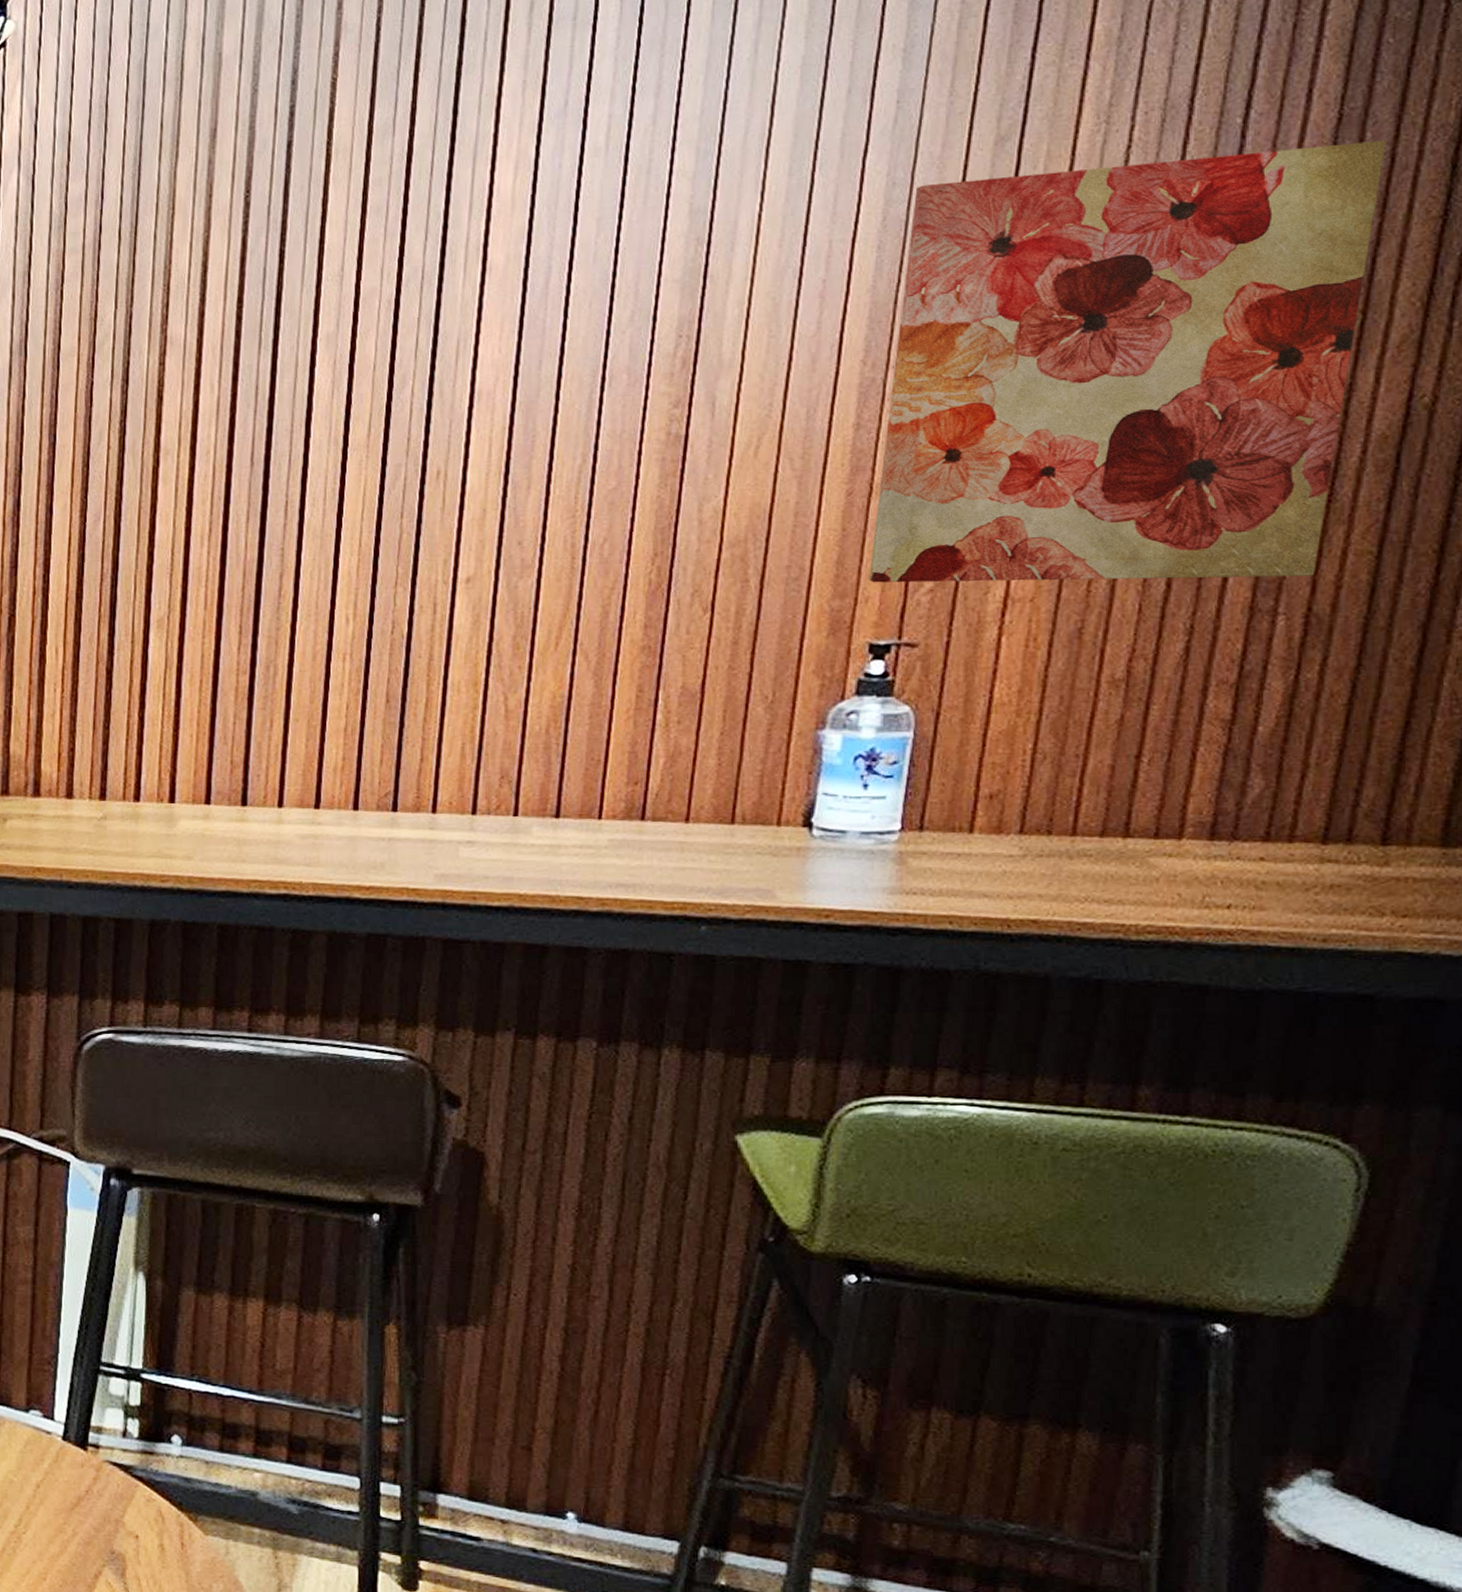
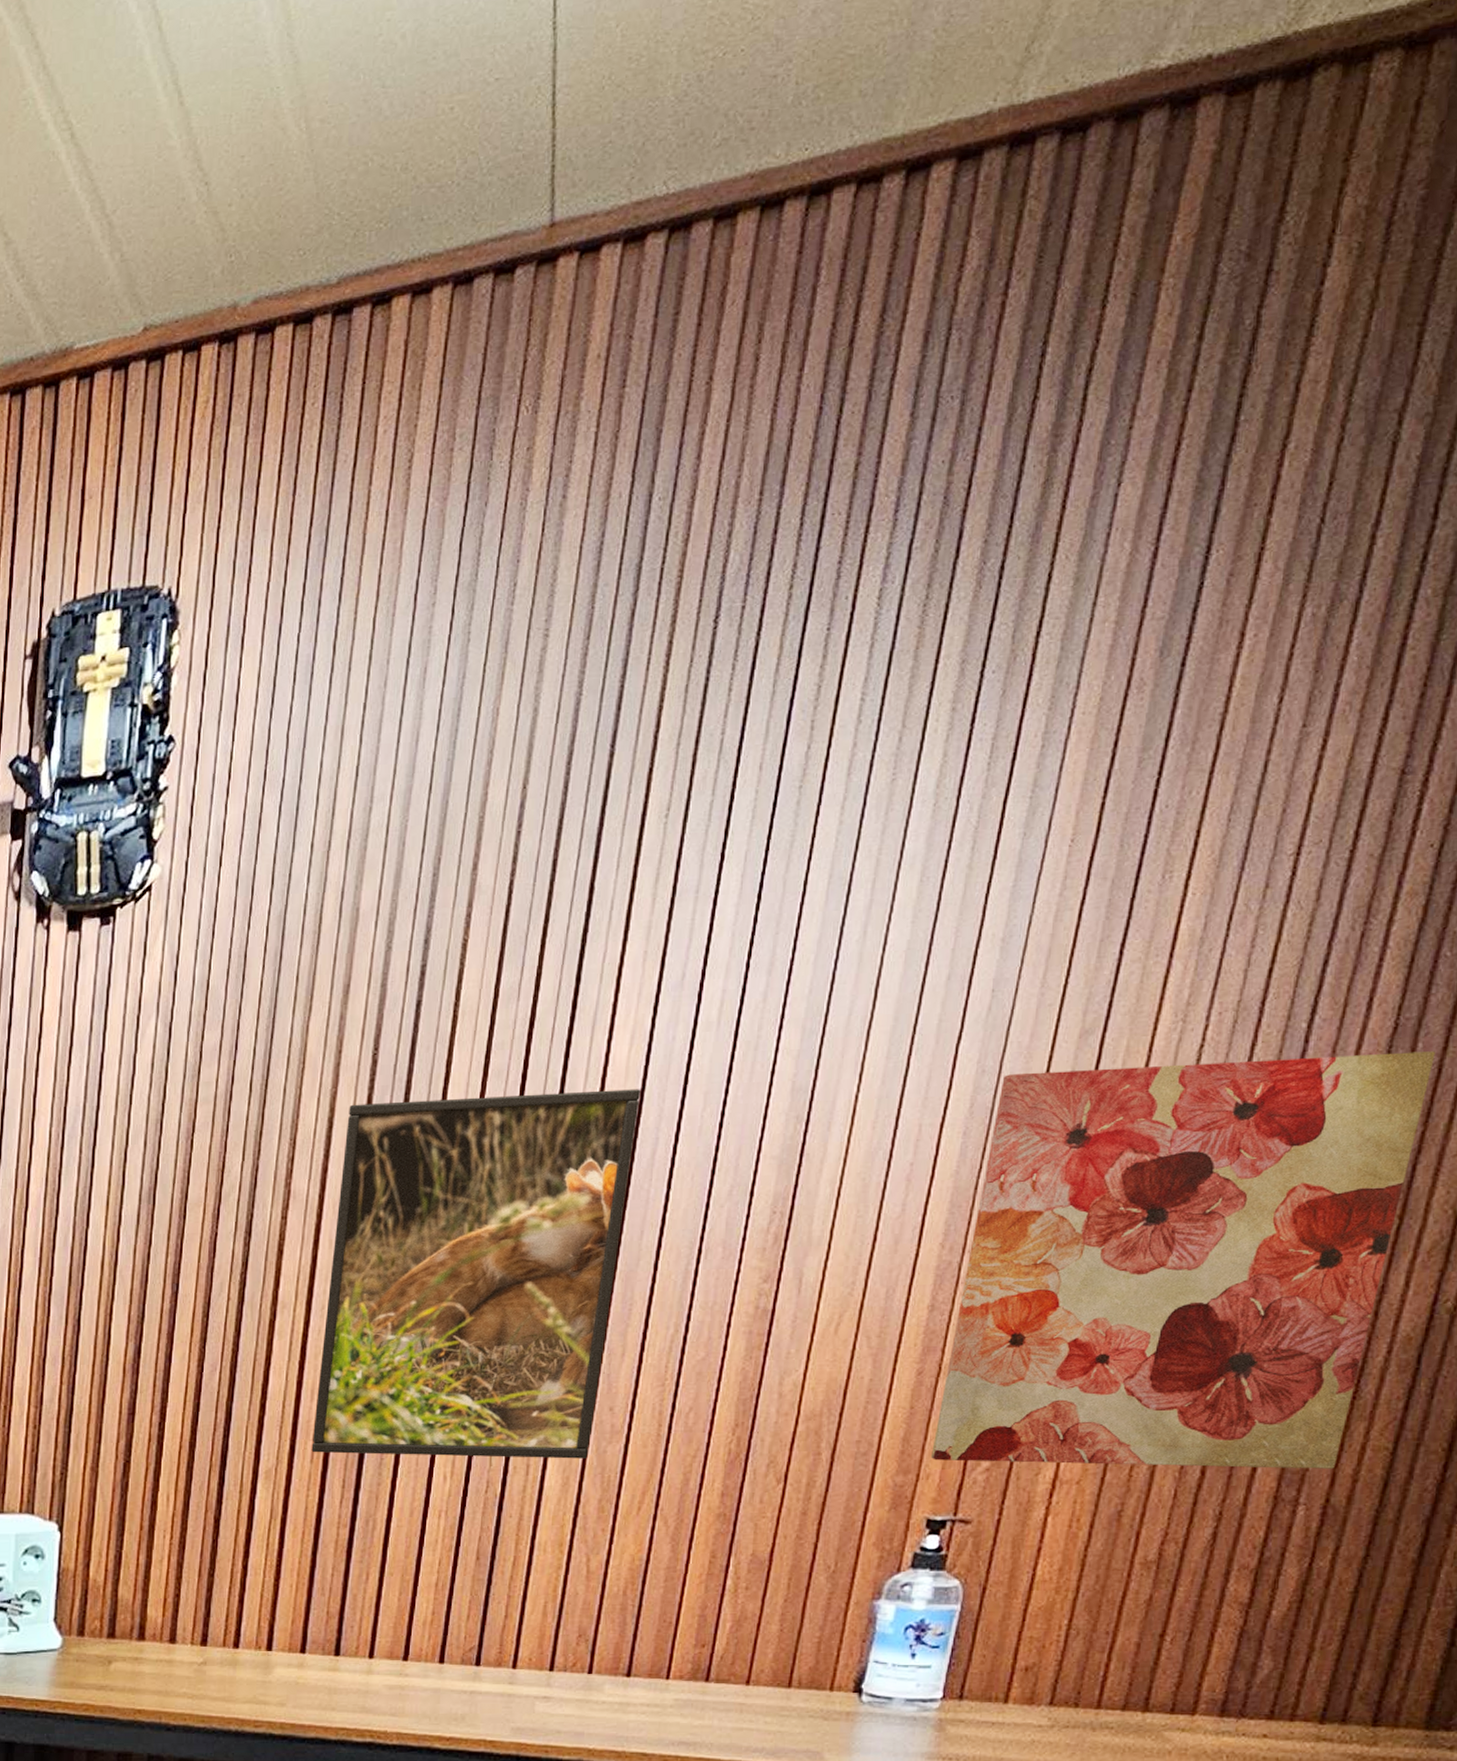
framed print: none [204,218,530,600] -> present [311,1089,642,1459]

